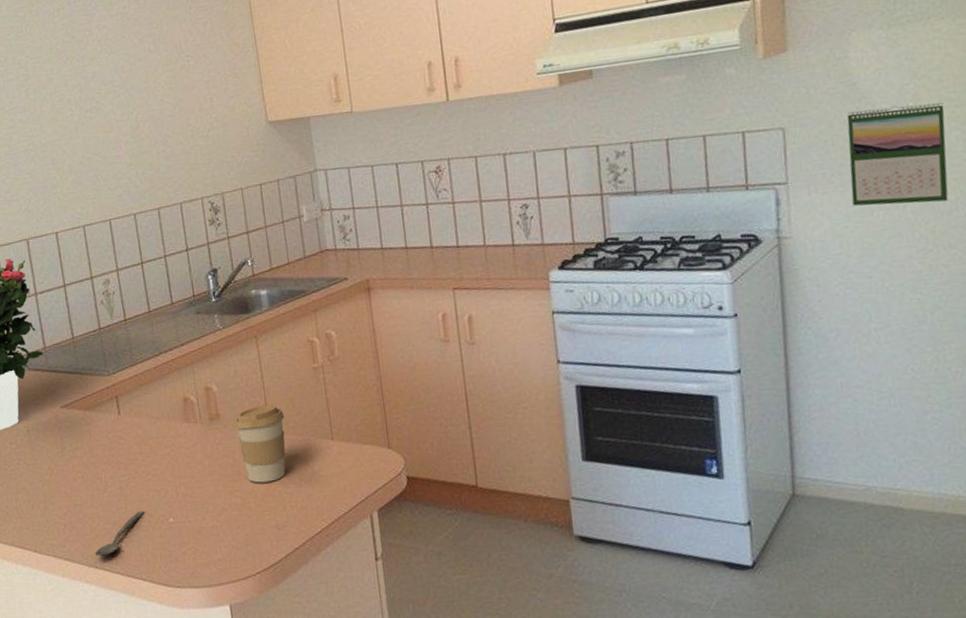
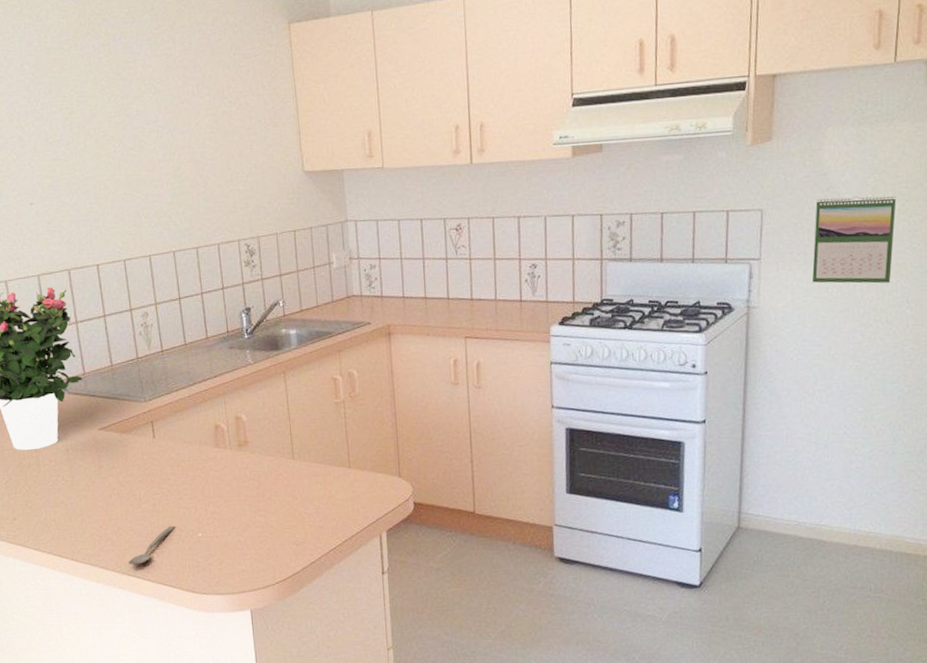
coffee cup: present [233,404,286,483] -> none [260,434,307,504]

